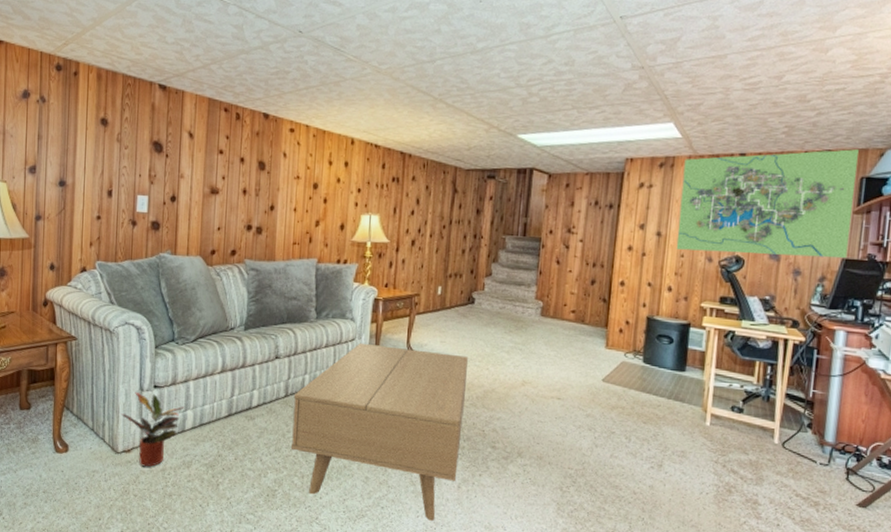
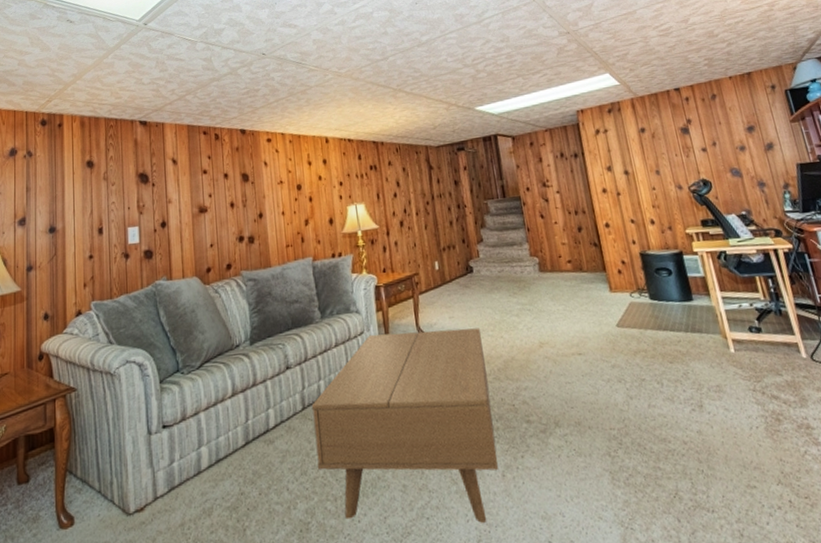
potted plant: present [120,391,184,467] -> none [129,436,197,526]
map: present [676,149,859,259] -> none [628,68,801,184]

